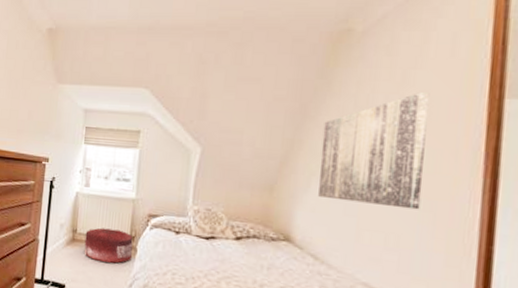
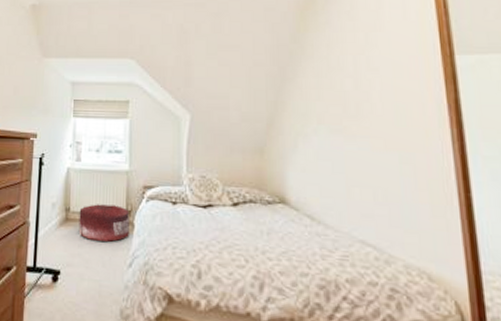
wall art: present [318,92,430,210] -> none [302,52,400,163]

